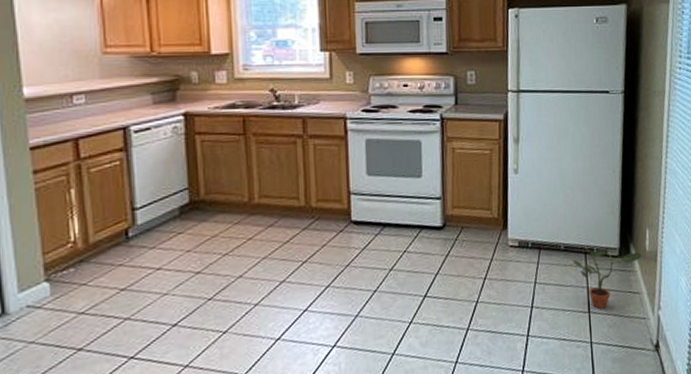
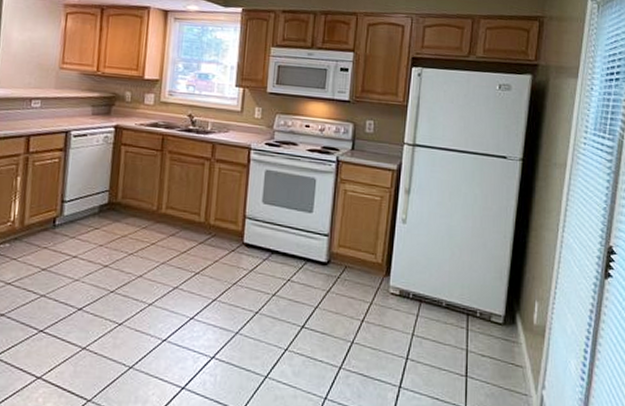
potted plant: present [573,246,642,309] -> none [454,307,528,375]

